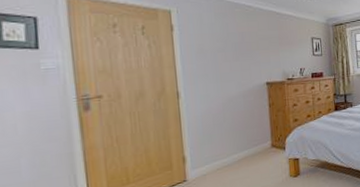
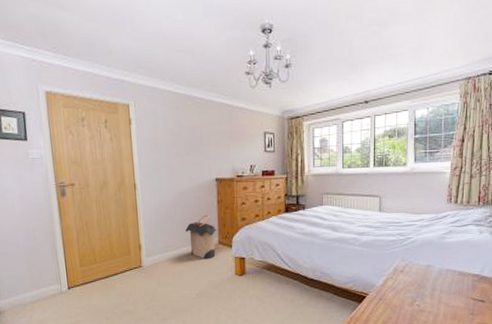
laundry hamper: none [236,118,269,165] -> present [185,214,217,259]

